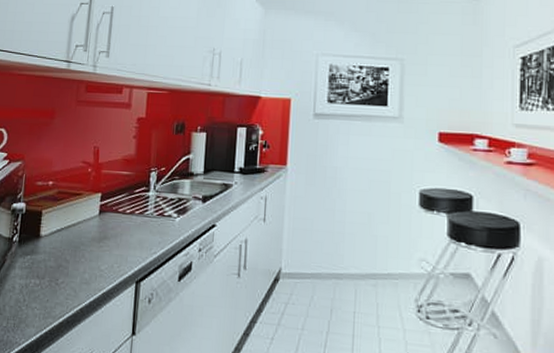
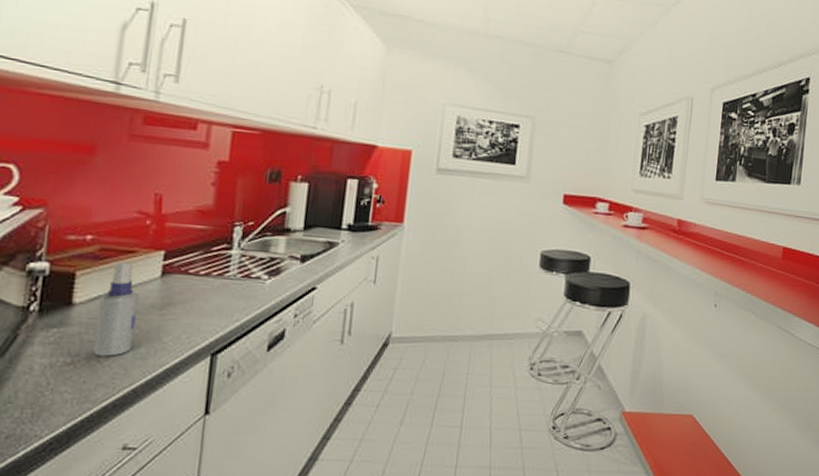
spray bottle: none [53,202,84,280] -> present [93,261,139,356]

